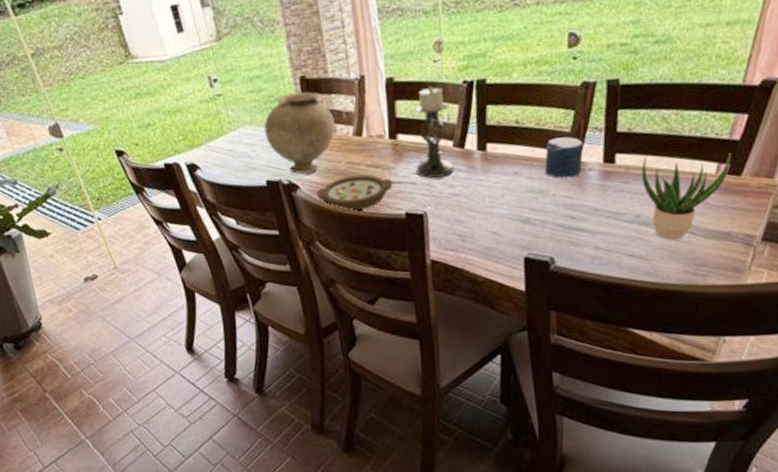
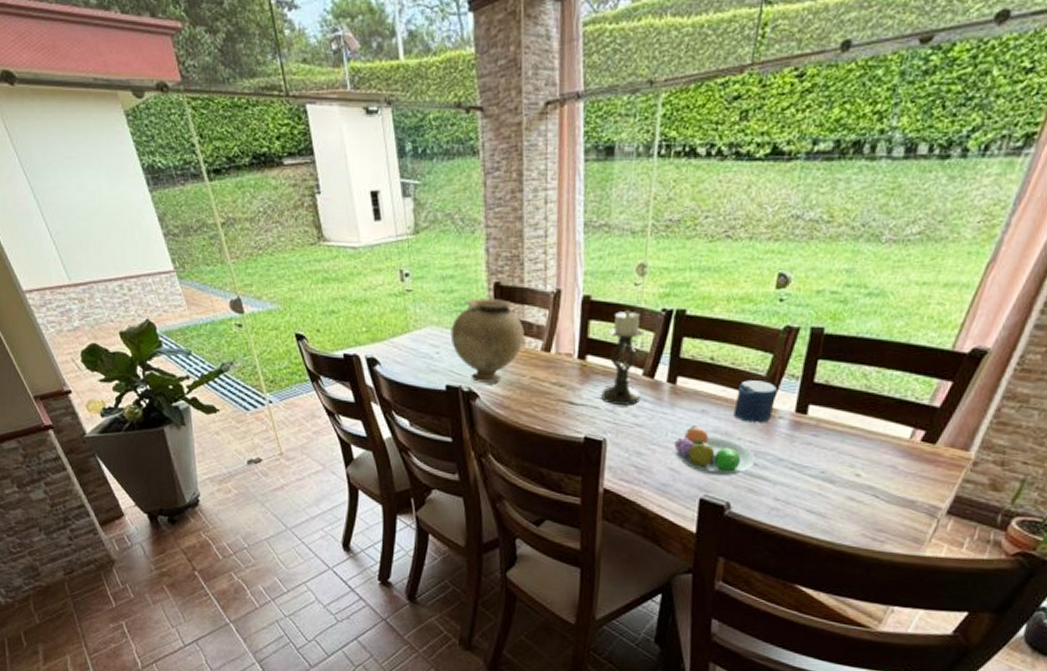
bowl: present [317,174,393,211] -> none [496,391,576,428]
fruit bowl: none [492,188,573,234] -> present [673,425,756,476]
potted plant: present [641,153,732,239] -> none [832,411,930,500]

